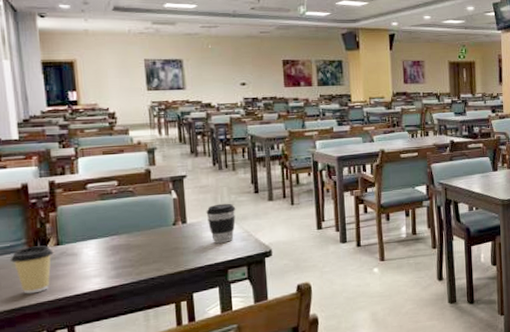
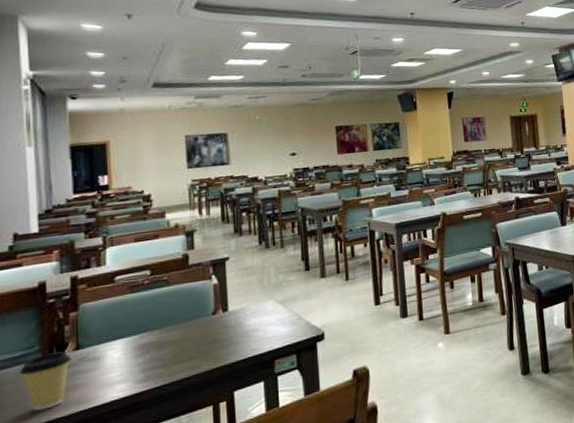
coffee cup: present [206,203,236,244] -> none [250,284,284,332]

